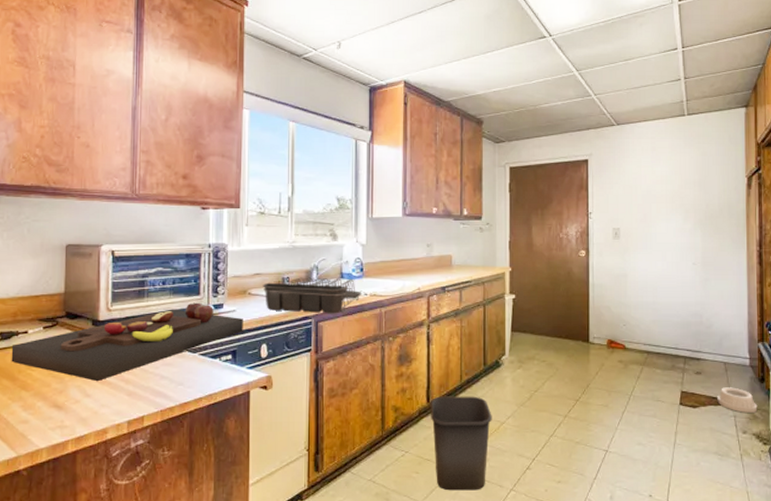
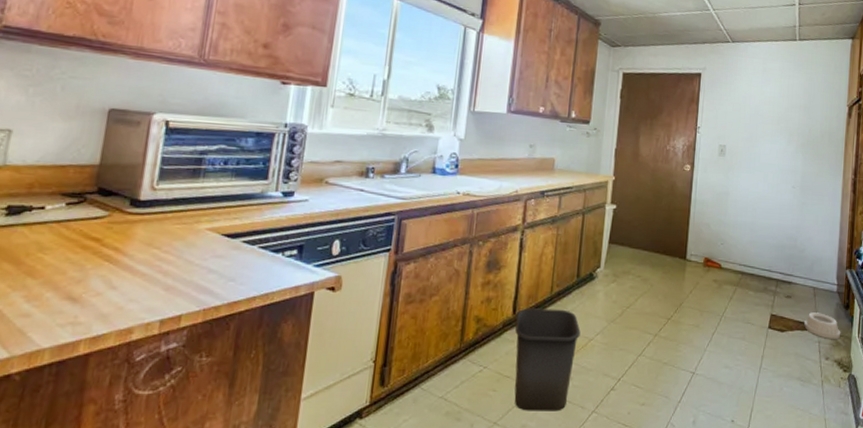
cutting board: present [11,302,243,381] -> none [17,187,316,271]
dish rack: present [262,277,362,314] -> none [342,169,455,213]

